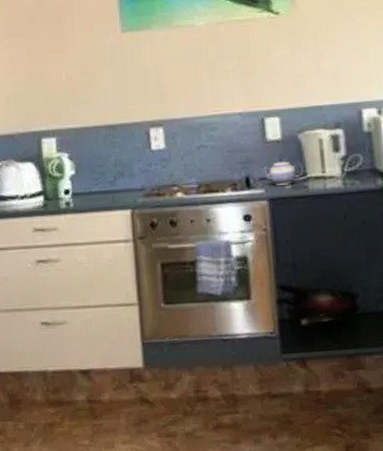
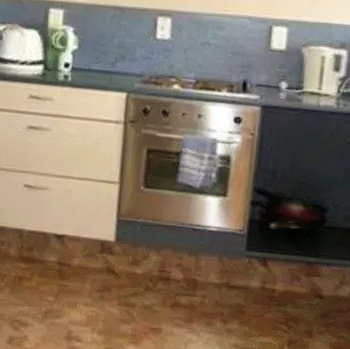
teapot: present [260,157,304,186] -> none [259,68,301,95]

